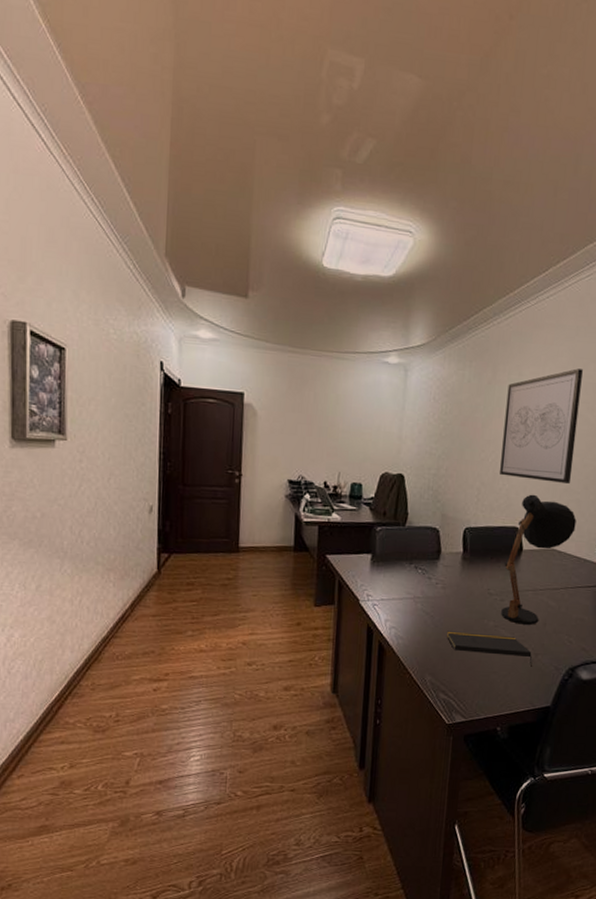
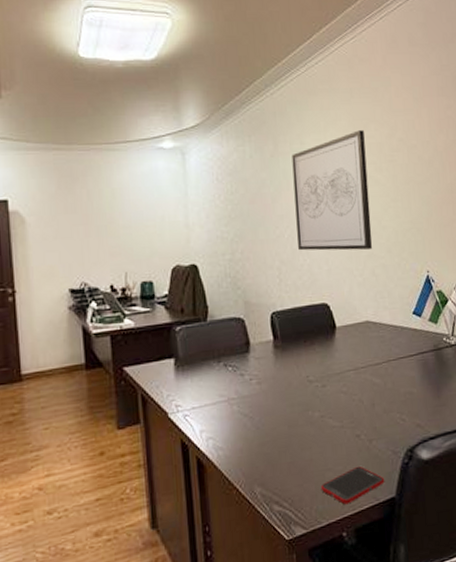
notepad: present [447,631,532,667] -> none [271,425,368,456]
cell phone: none [484,674,544,705] -> present [320,466,385,505]
desk lamp: present [501,494,576,625] -> none [319,265,386,410]

